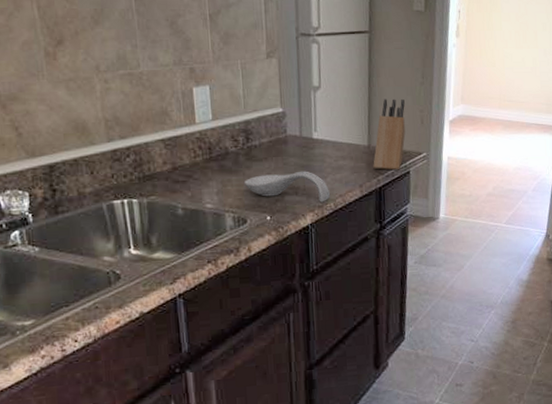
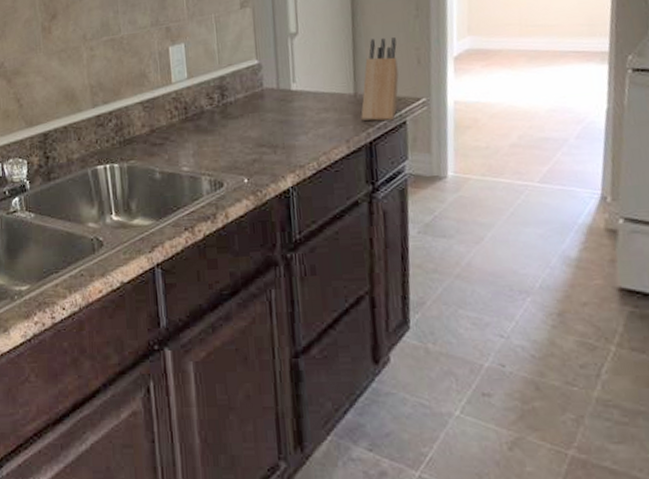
spoon rest: present [243,171,331,203] -> none [219,126,314,162]

